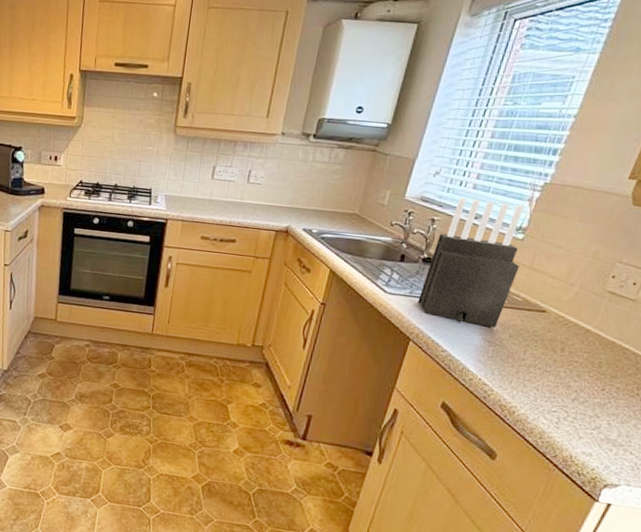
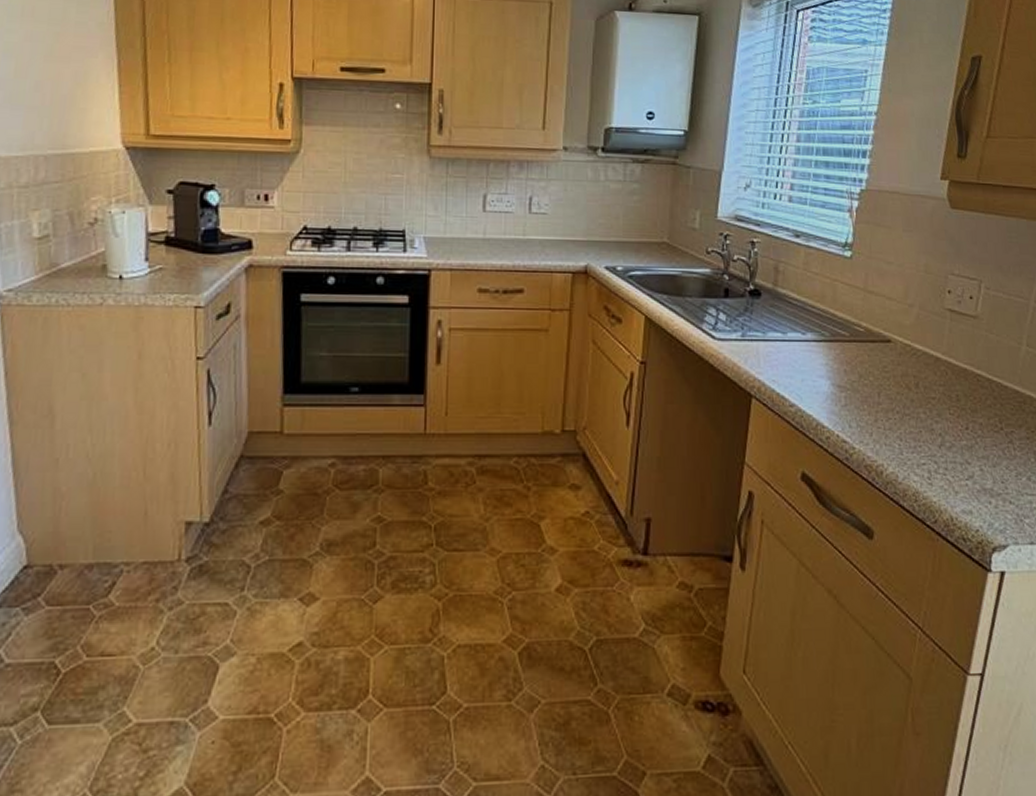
knife block: present [418,197,524,328] -> none [752,213,854,368]

